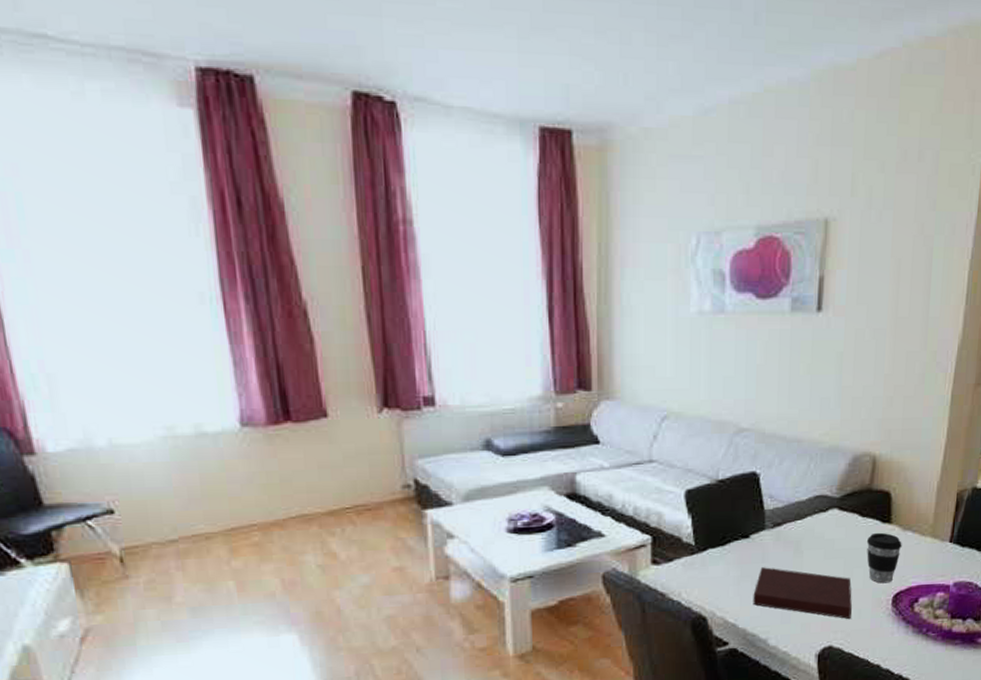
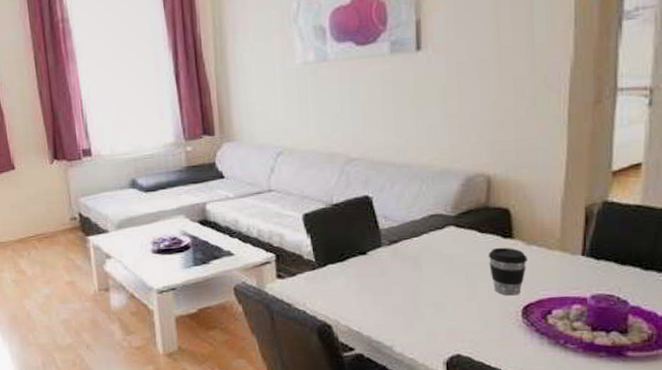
notebook: present [753,567,852,619] -> none [375,280,478,329]

